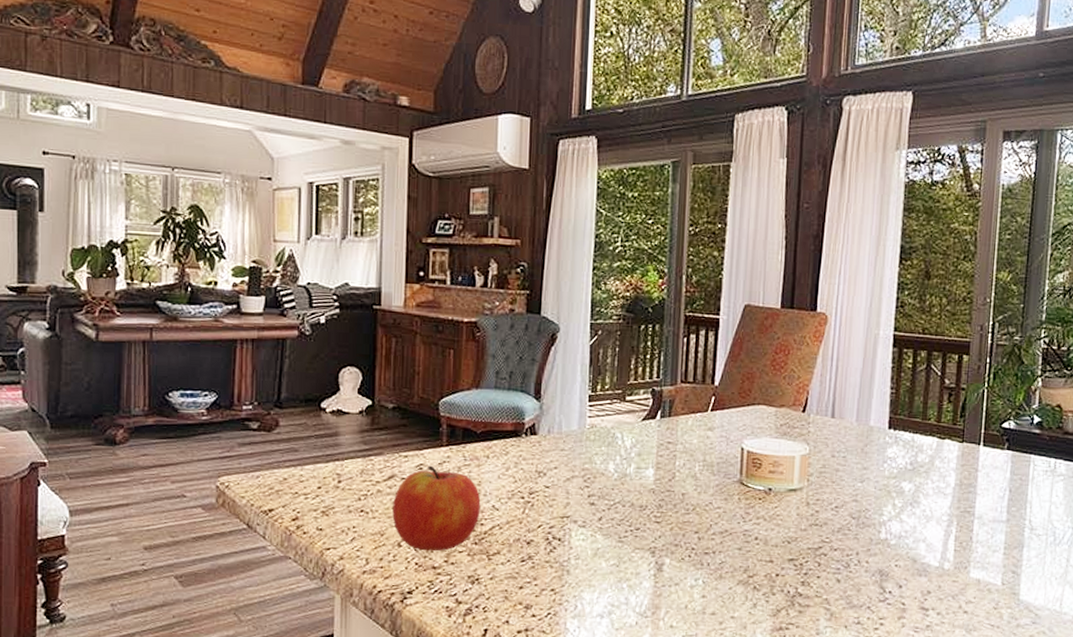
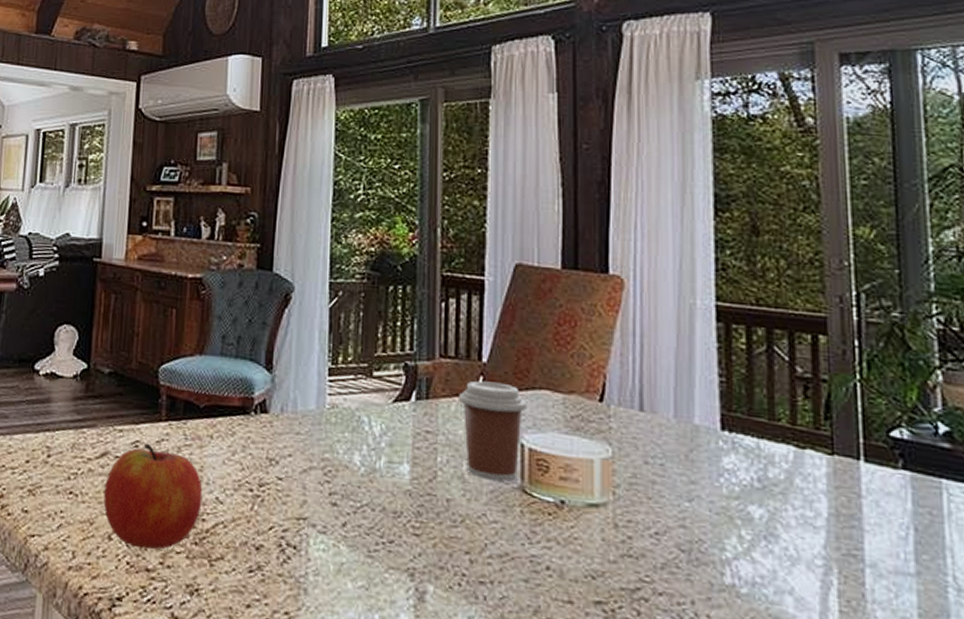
coffee cup: none [695,400,748,477] -> present [459,380,528,481]

